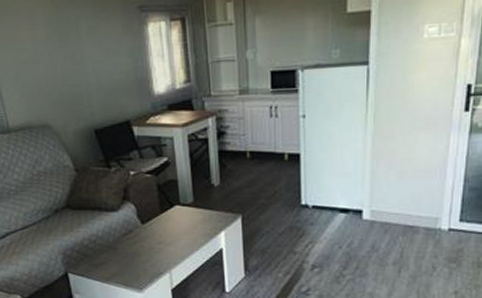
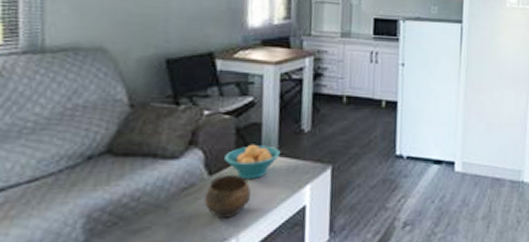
bowl: none [141,223,176,257] -> present [204,174,251,218]
fruit bowl: none [152,198,196,227] -> present [224,144,281,179]

